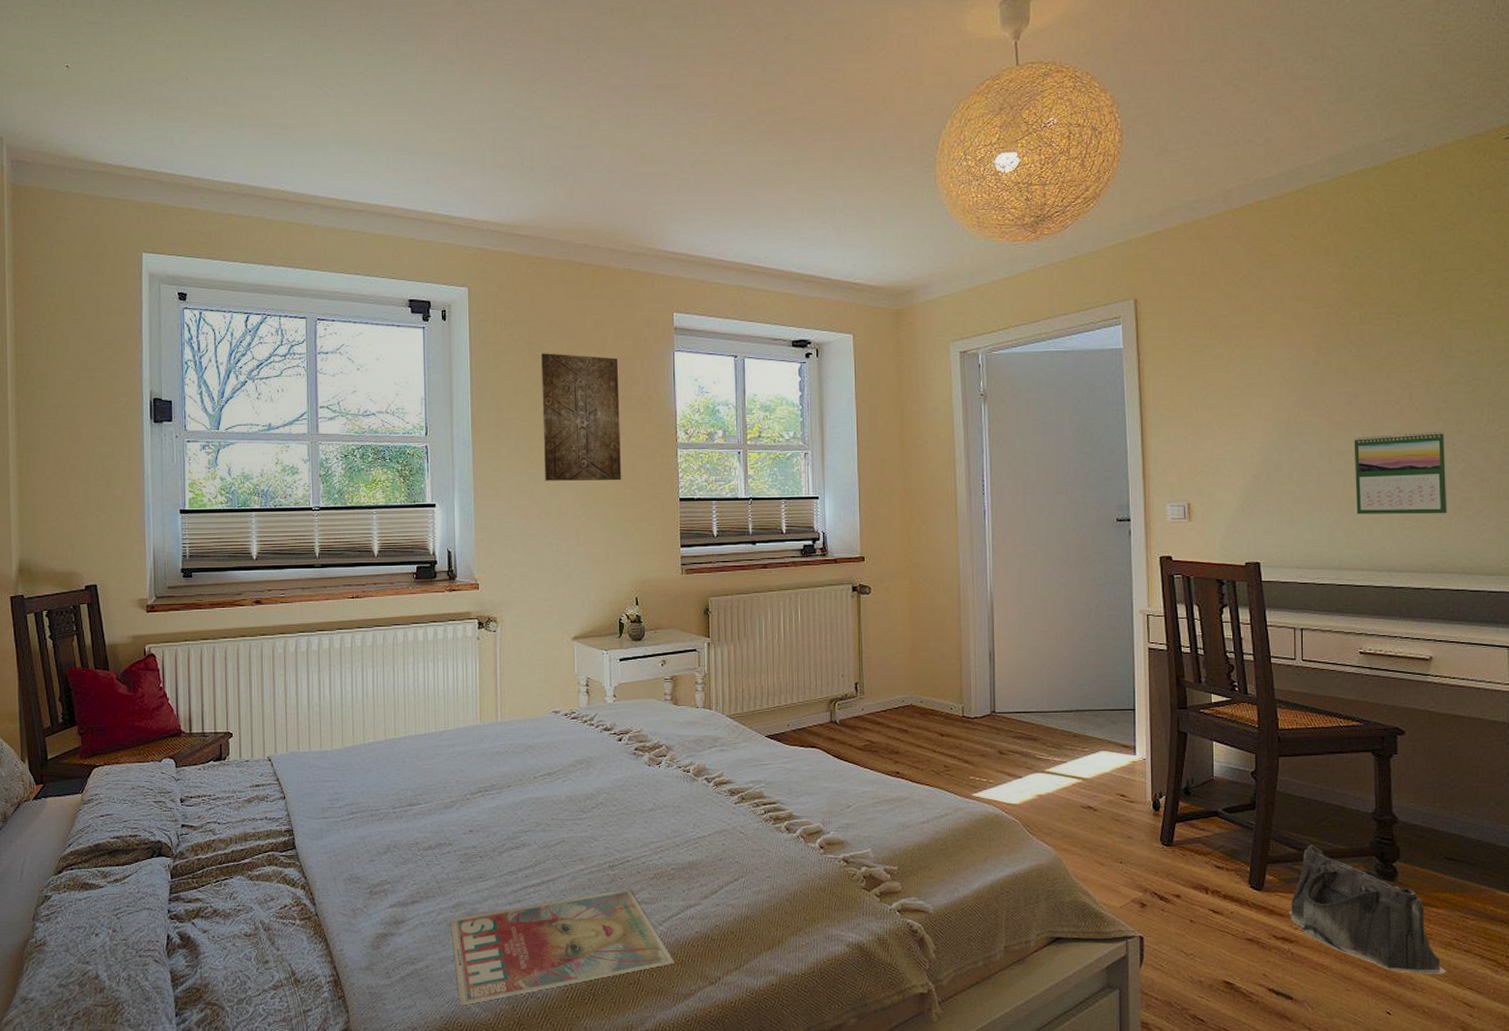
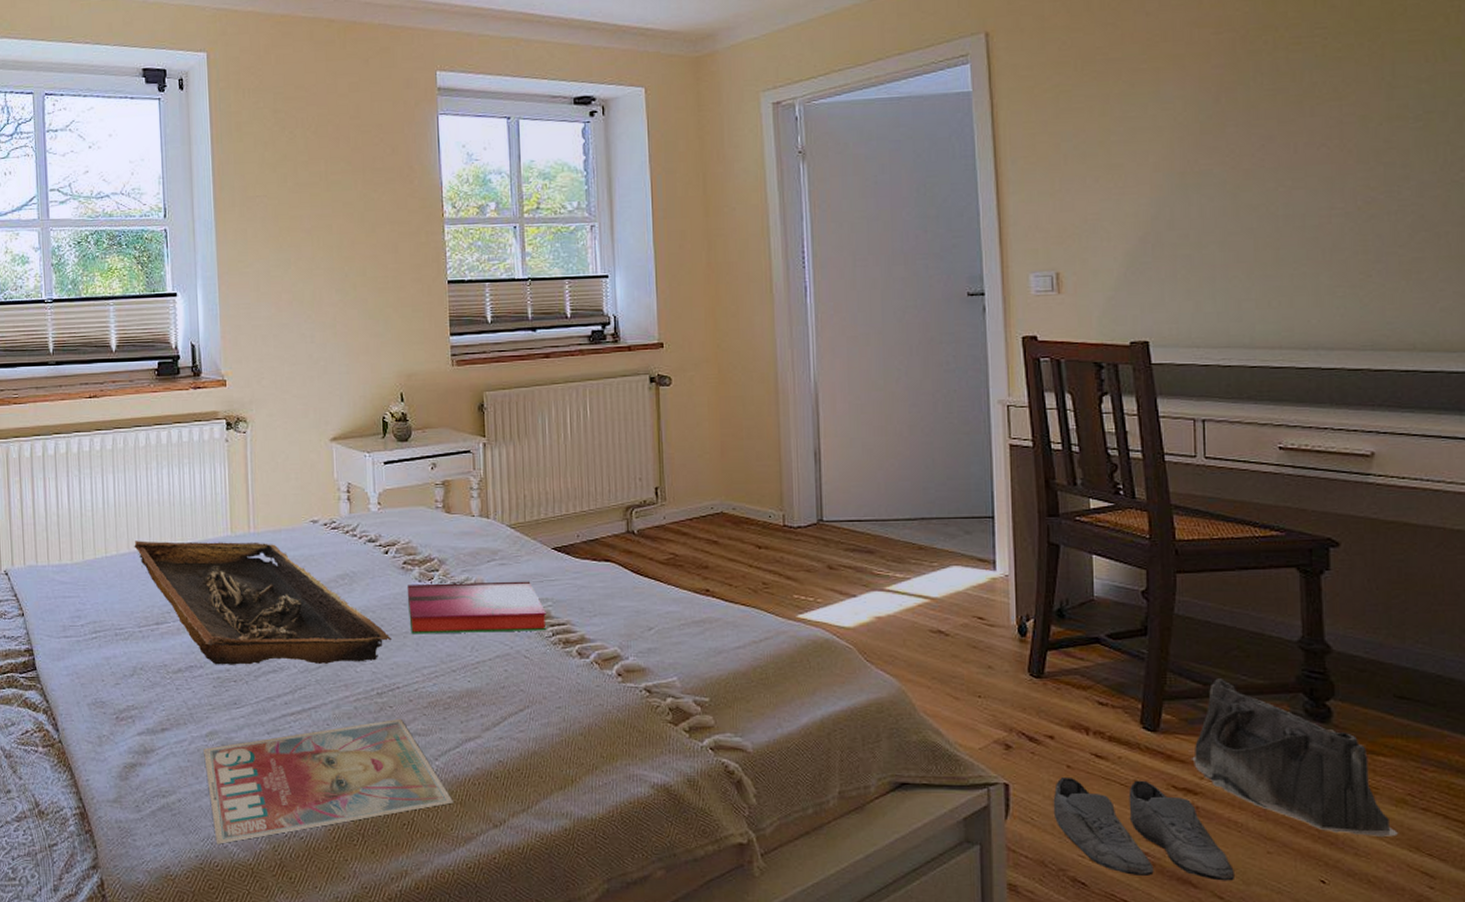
tray: none [390,729,623,843] -> present [134,541,391,665]
wall art: present [541,353,621,481] -> none [289,122,381,265]
hardback book: none [637,765,760,813] -> present [407,581,547,634]
shoe: none [1178,929,1320,1015] -> present [1053,776,1234,881]
calendar: present [1353,431,1447,514] -> none [1267,177,1392,281]

